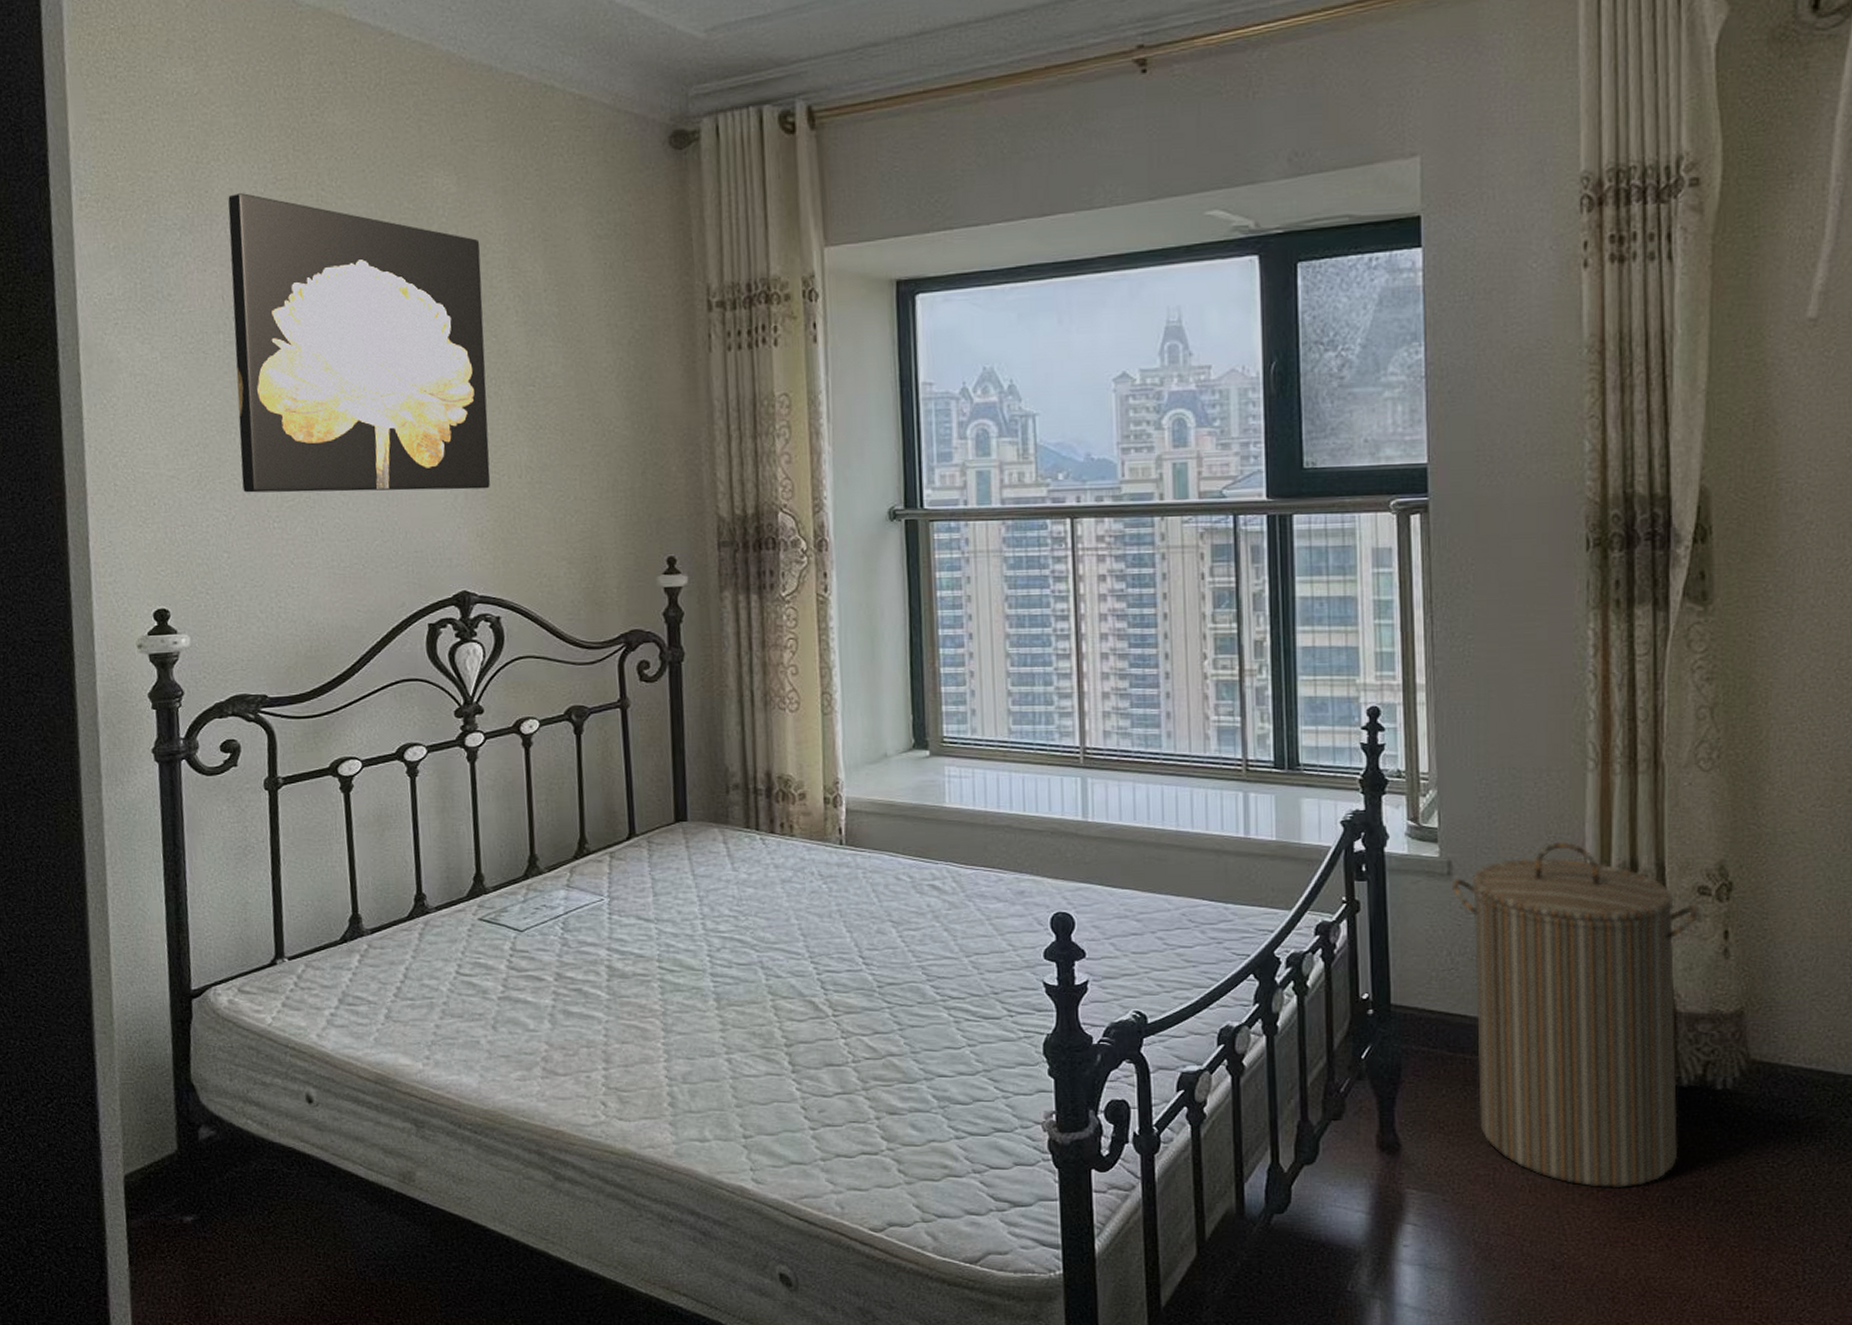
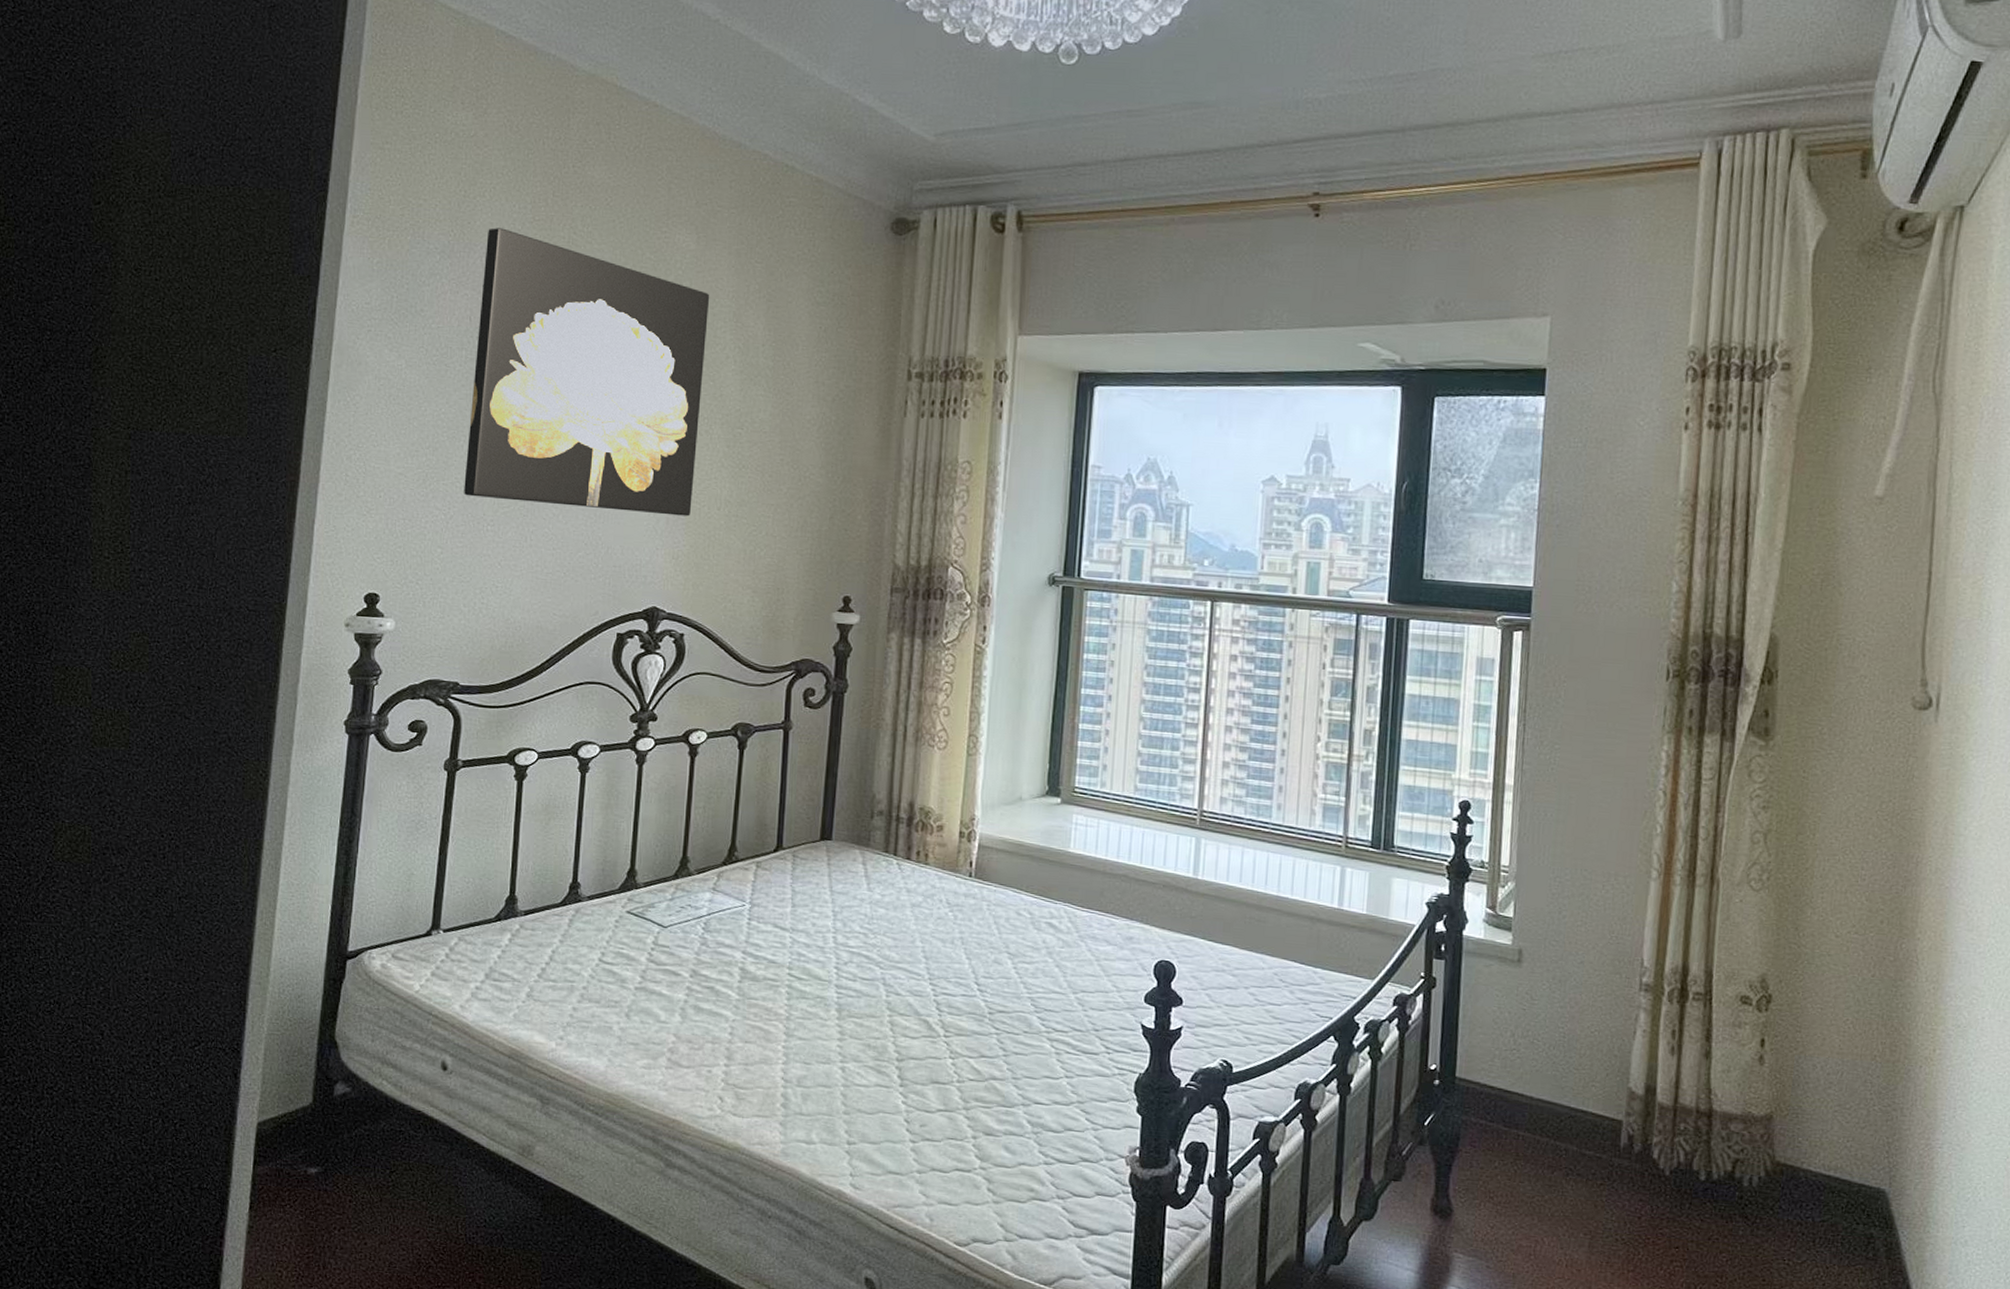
laundry hamper: present [1452,842,1700,1189] -> none [1521,942,1741,1271]

